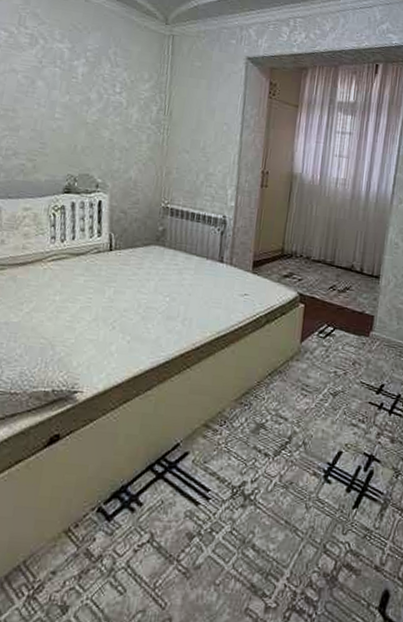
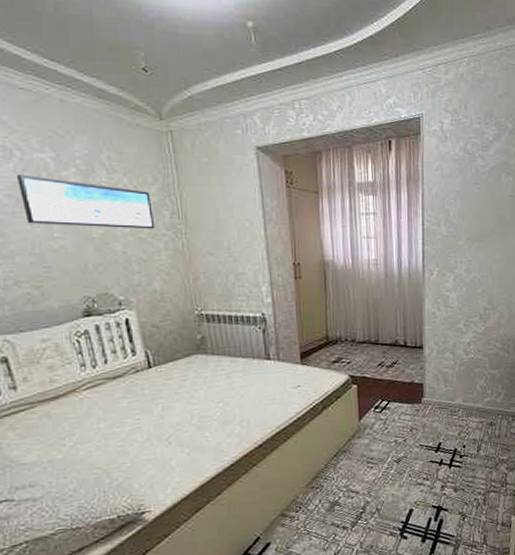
wall art: none [35,60,144,122] -> present [17,175,155,229]

